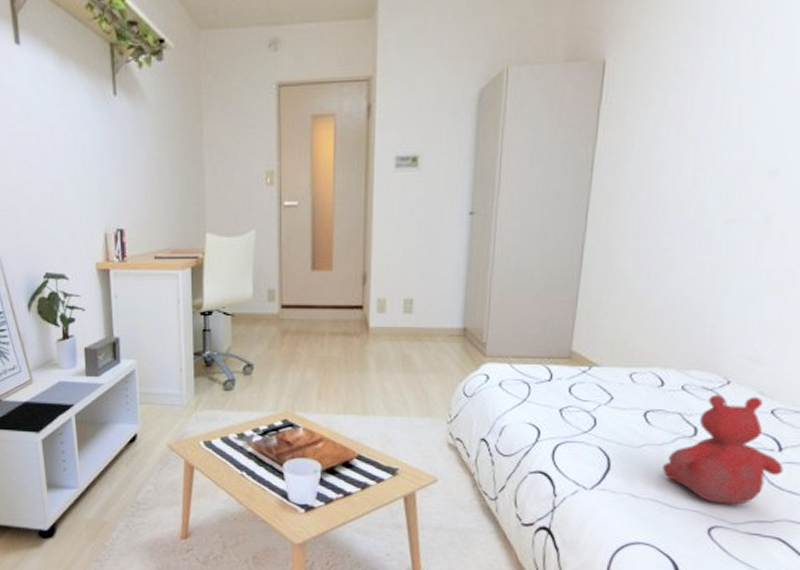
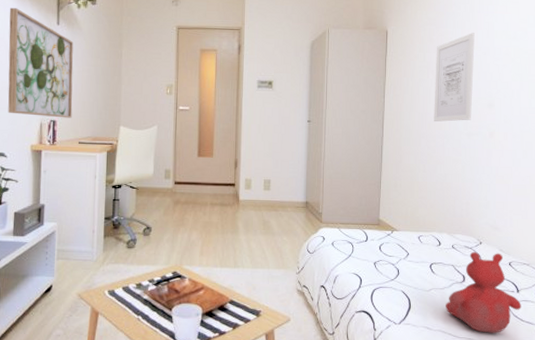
wall art: none [50,75,144,226] -> present [8,8,74,118]
wall art: none [671,51,759,203] -> present [434,33,475,122]

